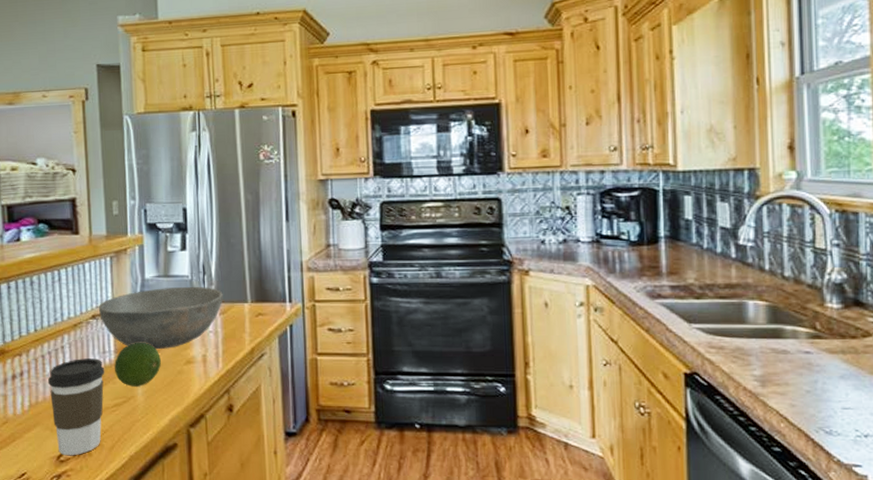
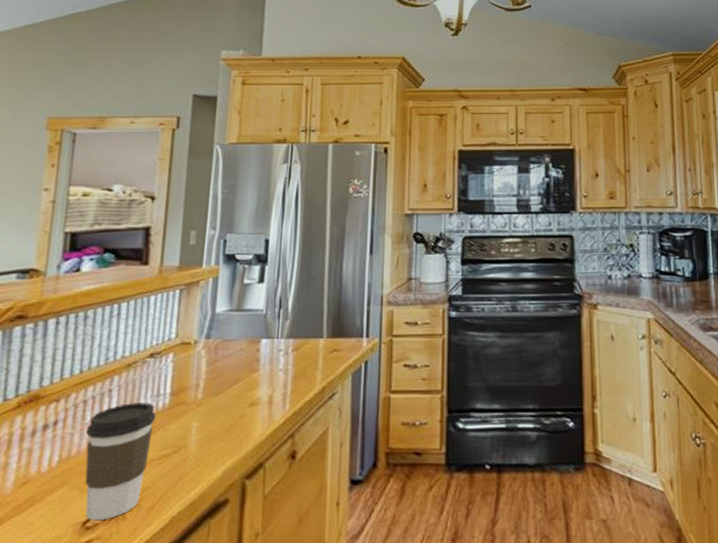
bowl: present [98,286,223,350] -> none [158,321,298,391]
fruit: present [114,343,161,387] -> none [167,383,222,434]

